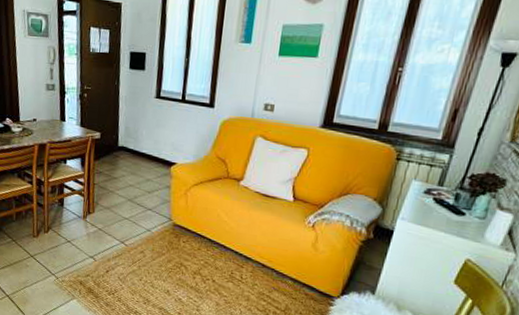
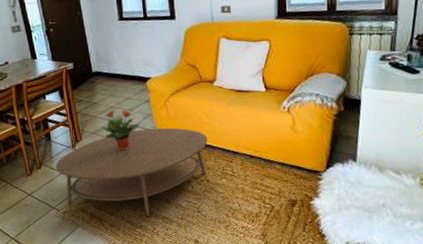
coffee table: none [63,214,223,305] -> present [56,128,208,217]
potted plant: none [115,188,155,232] -> present [101,109,140,151]

